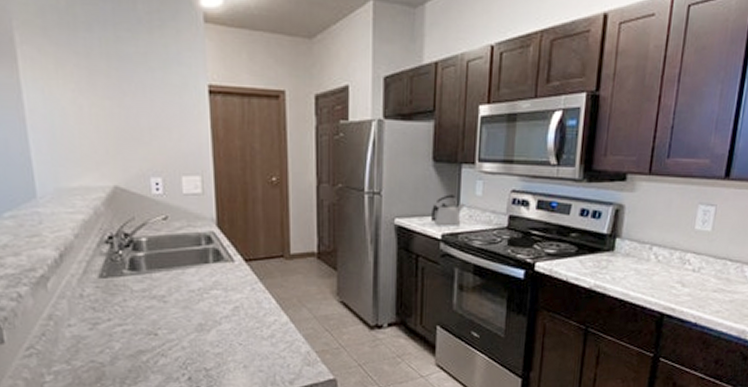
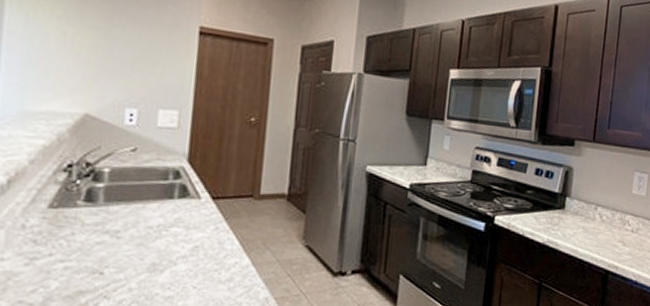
kettle: present [431,194,465,226] -> none [401,146,433,177]

